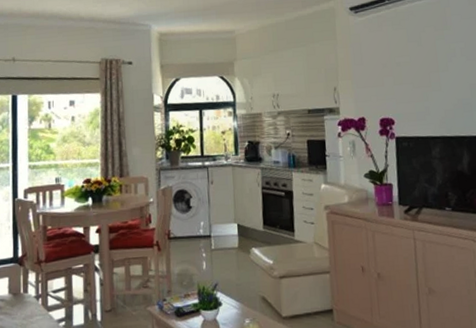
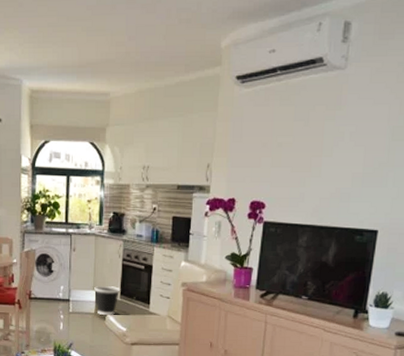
wastebasket: none [236,217,263,249] -> present [94,285,121,316]

